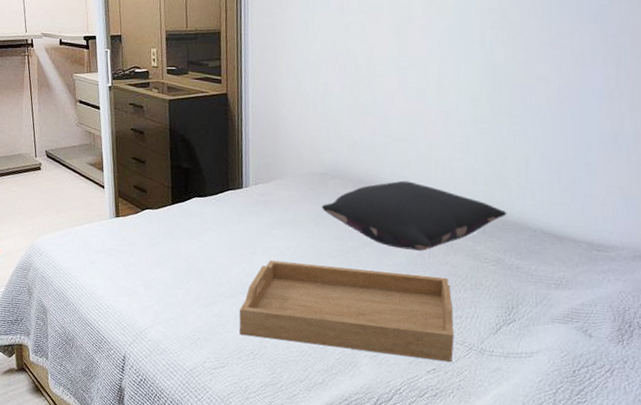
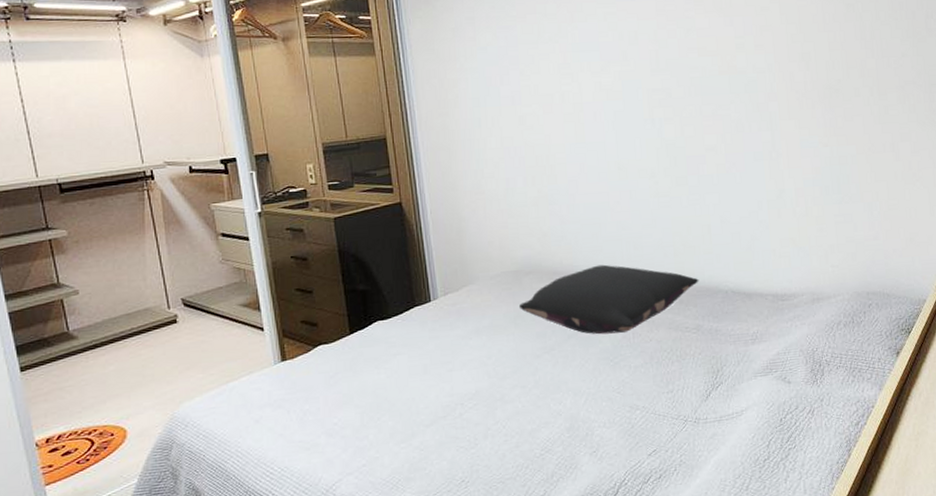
serving tray: present [239,260,454,362] -> none [443,354,671,465]

